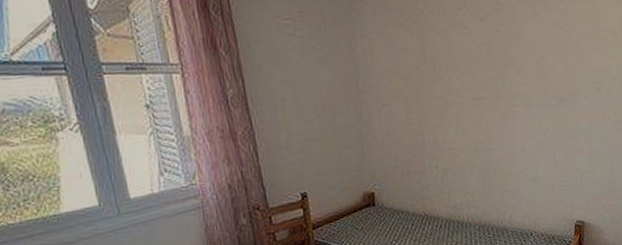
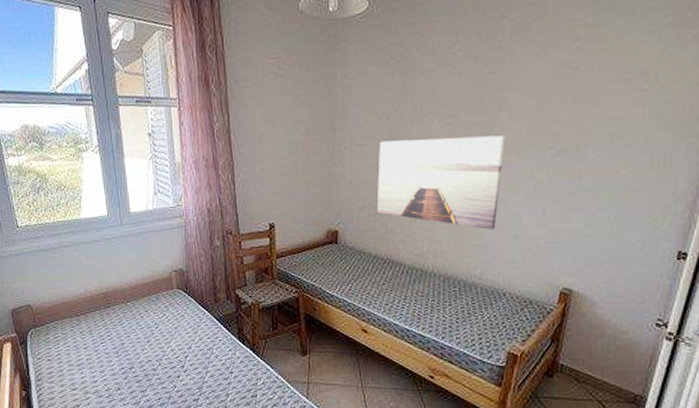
wall art: none [405,89,517,176] -> present [376,135,505,229]

